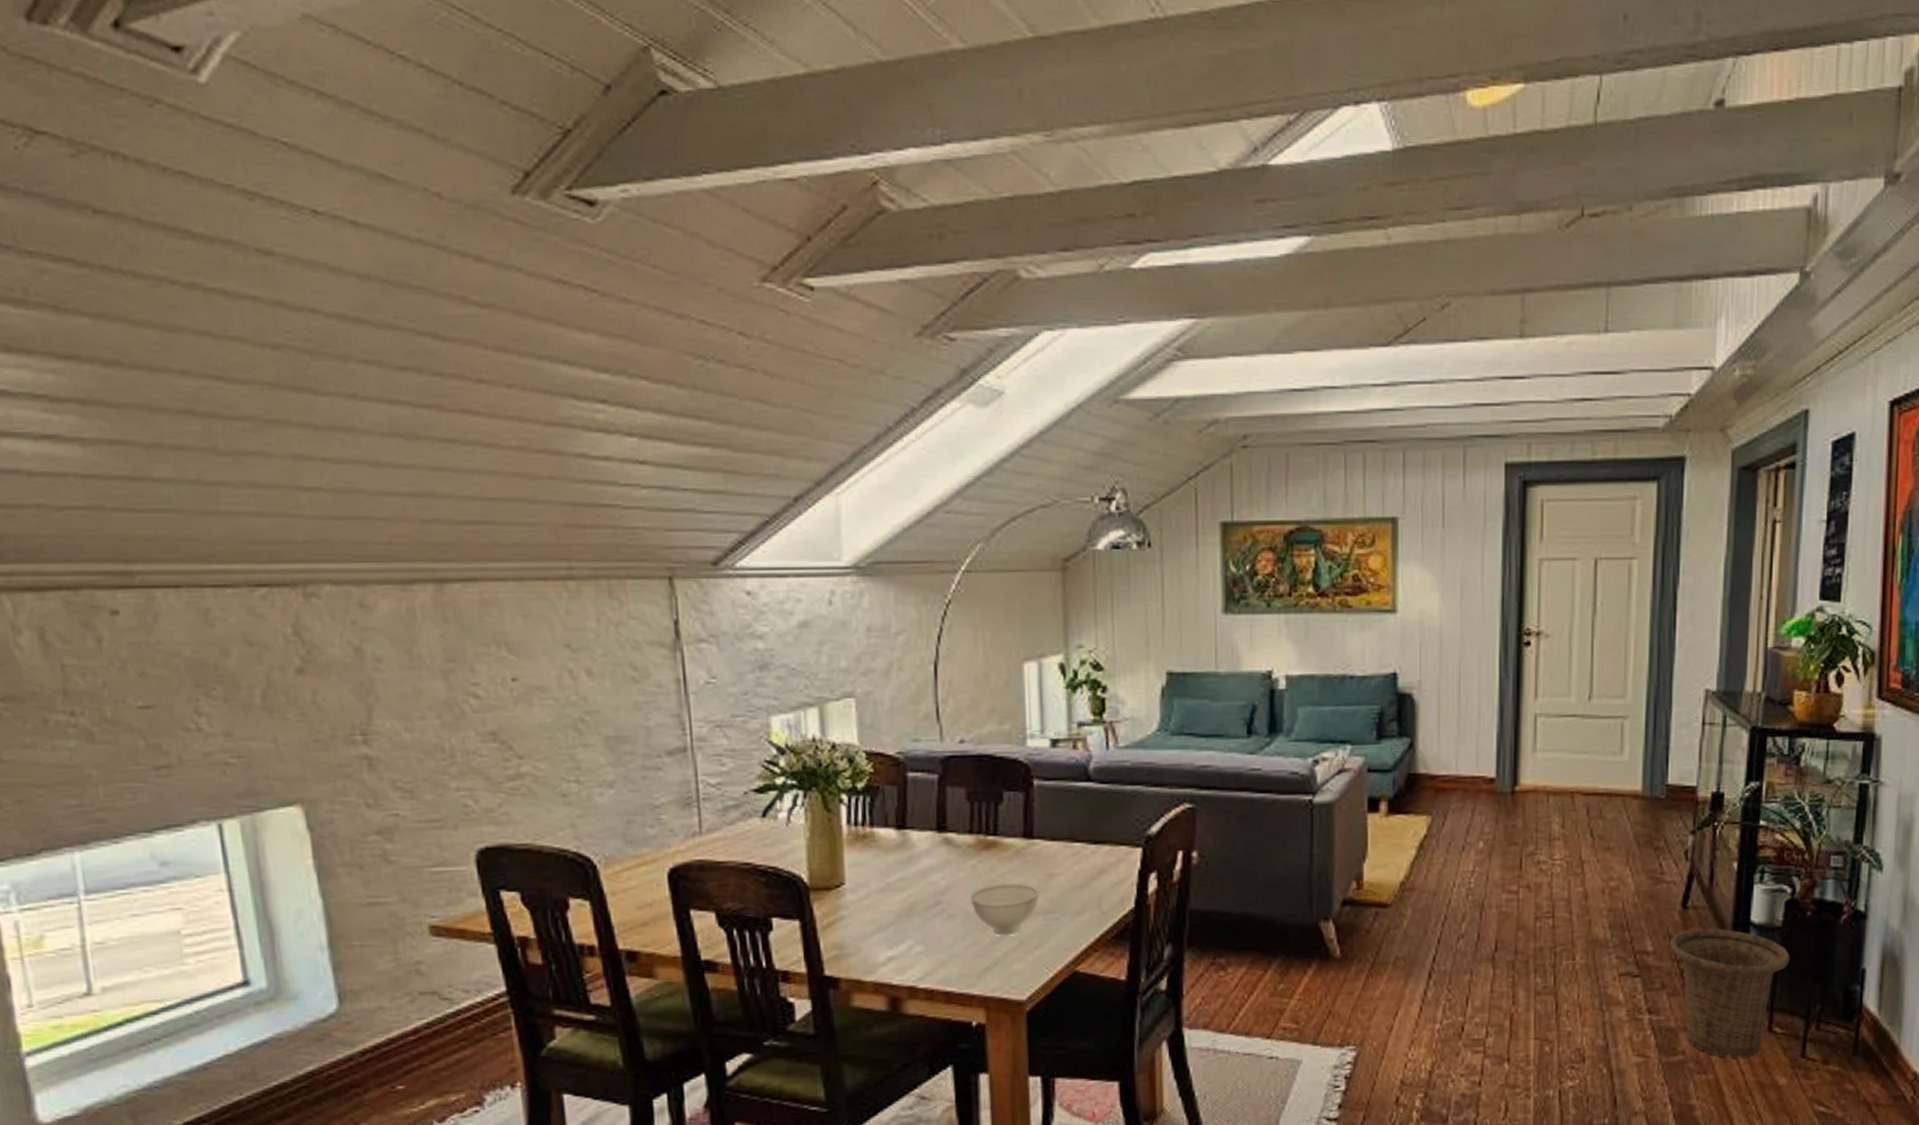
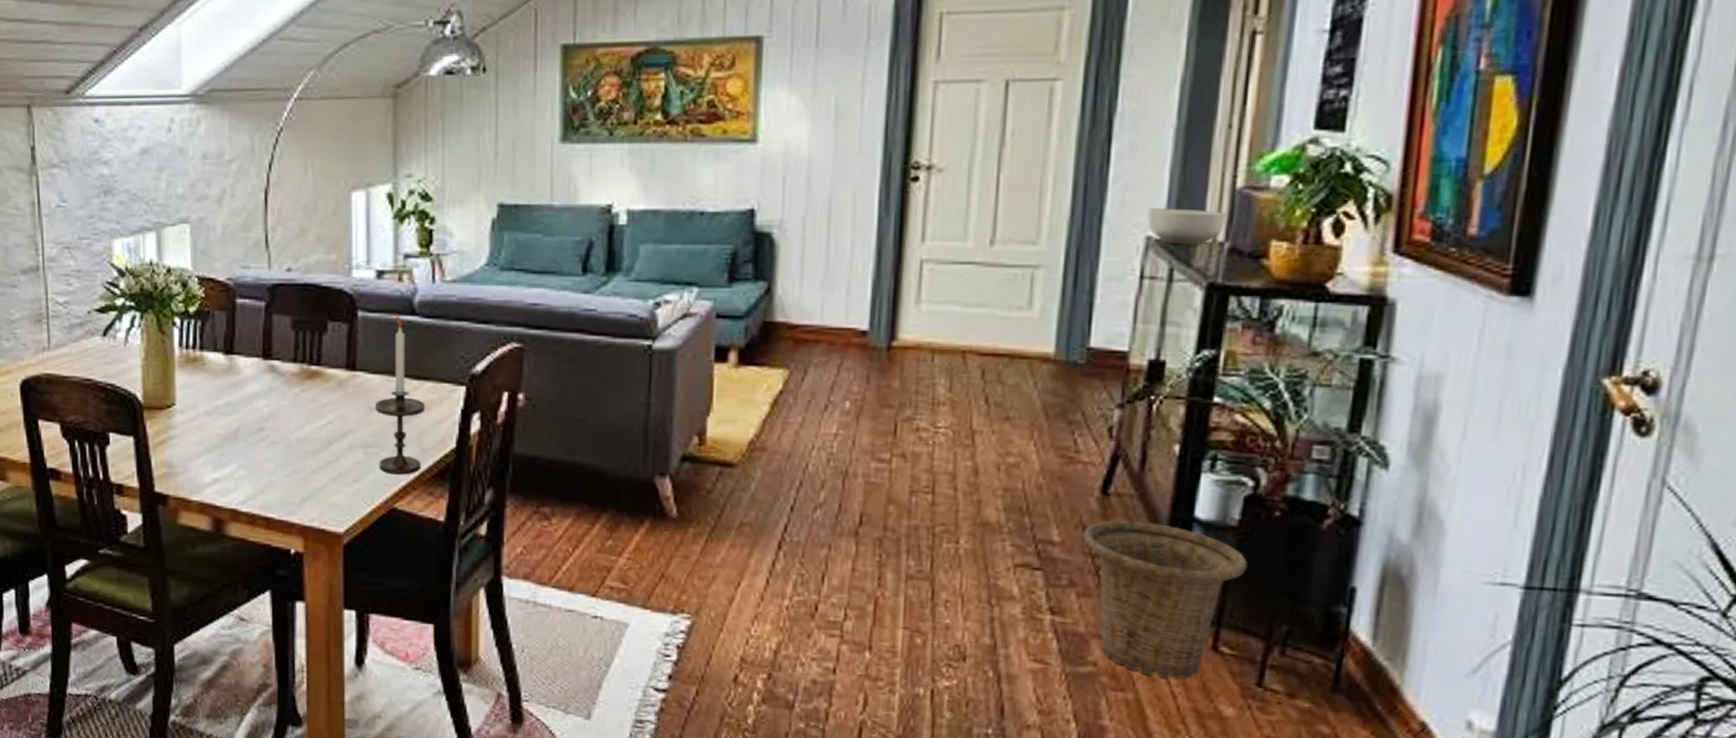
bowl: present [969,882,1040,936] -> none [291,413,361,467]
candlestick: none [1053,780,1104,938] -> present [374,313,426,475]
bowl: none [1706,665,1763,696] -> present [1147,208,1228,245]

